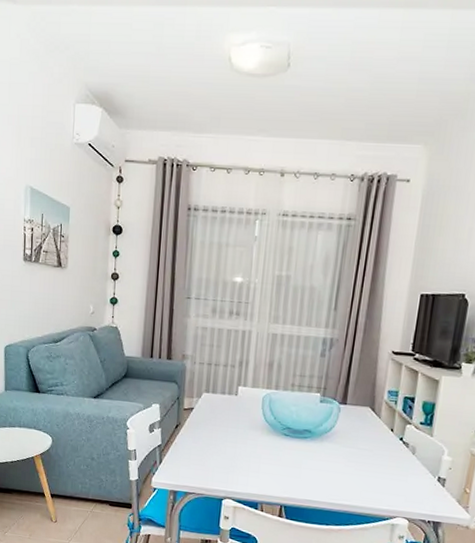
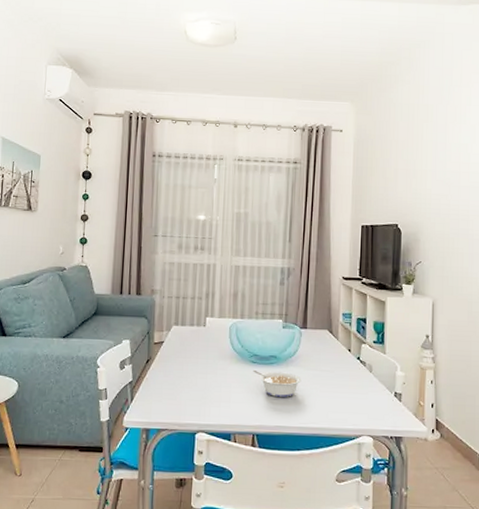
legume: none [285,442,336,473] -> present [253,369,301,397]

